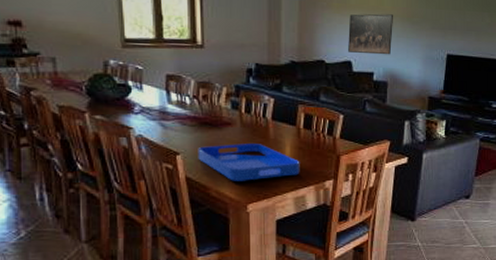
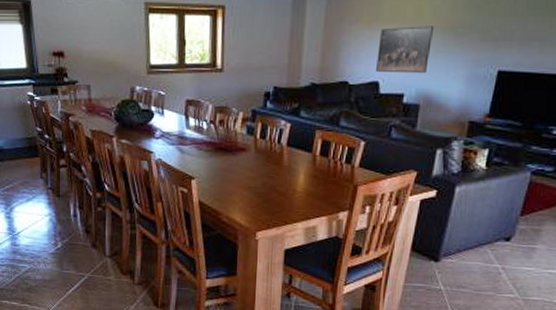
serving tray: present [198,144,300,181] -> none [211,170,314,208]

